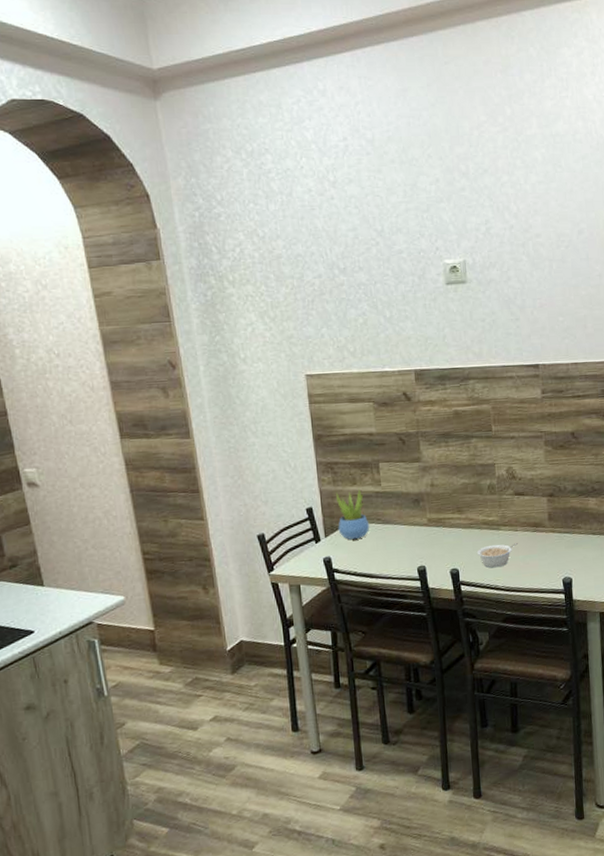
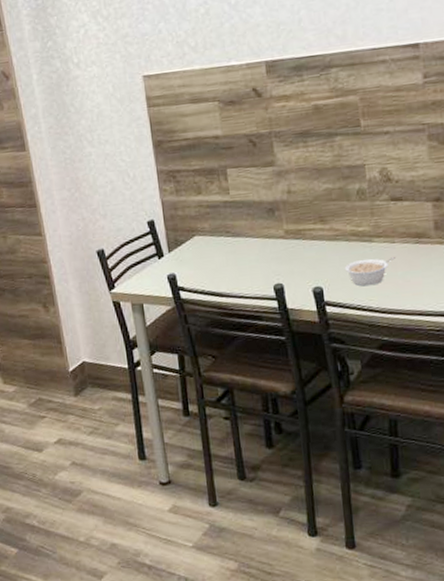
succulent plant: present [336,488,370,539] -> none [180,198,218,255]

